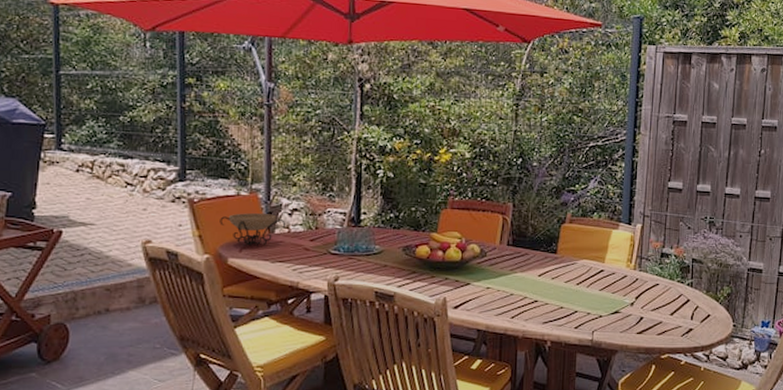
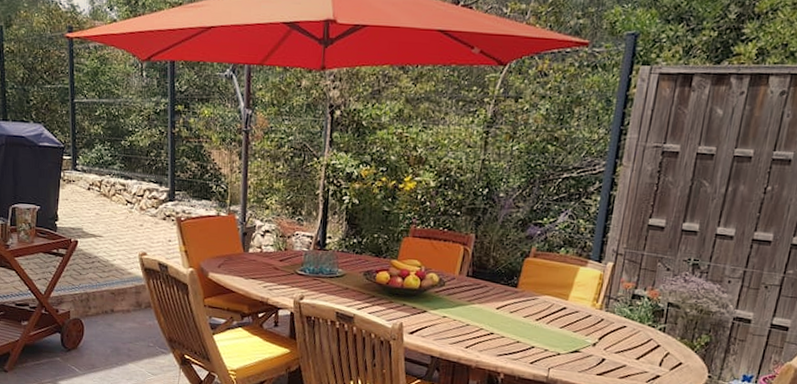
decorative bowl: present [219,213,286,246] -> none [202,232,259,263]

